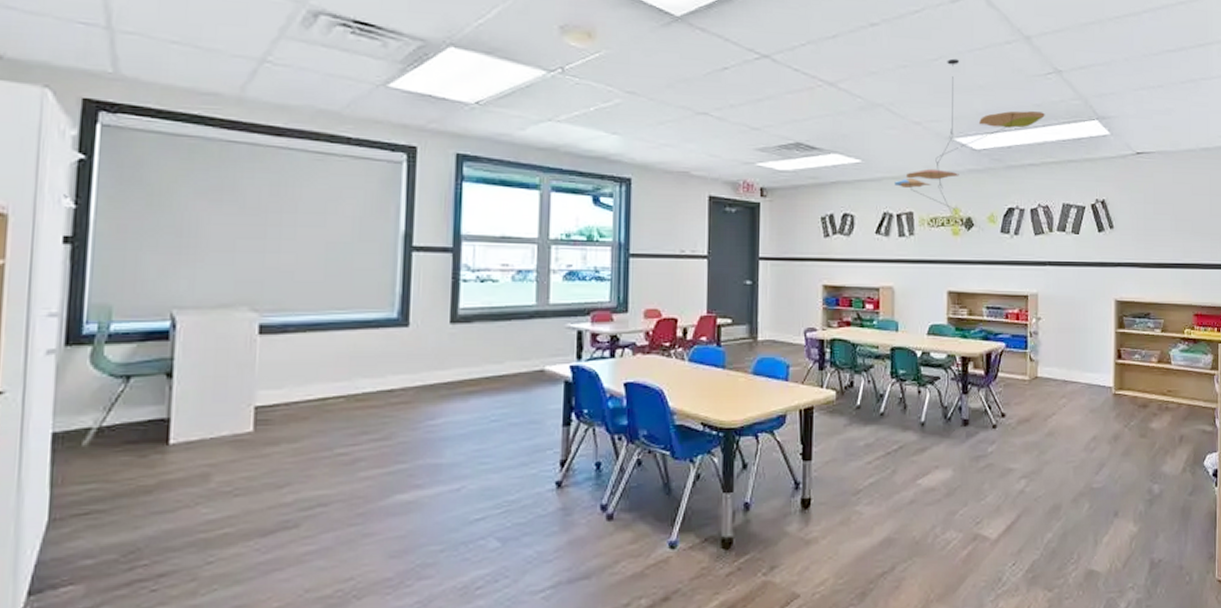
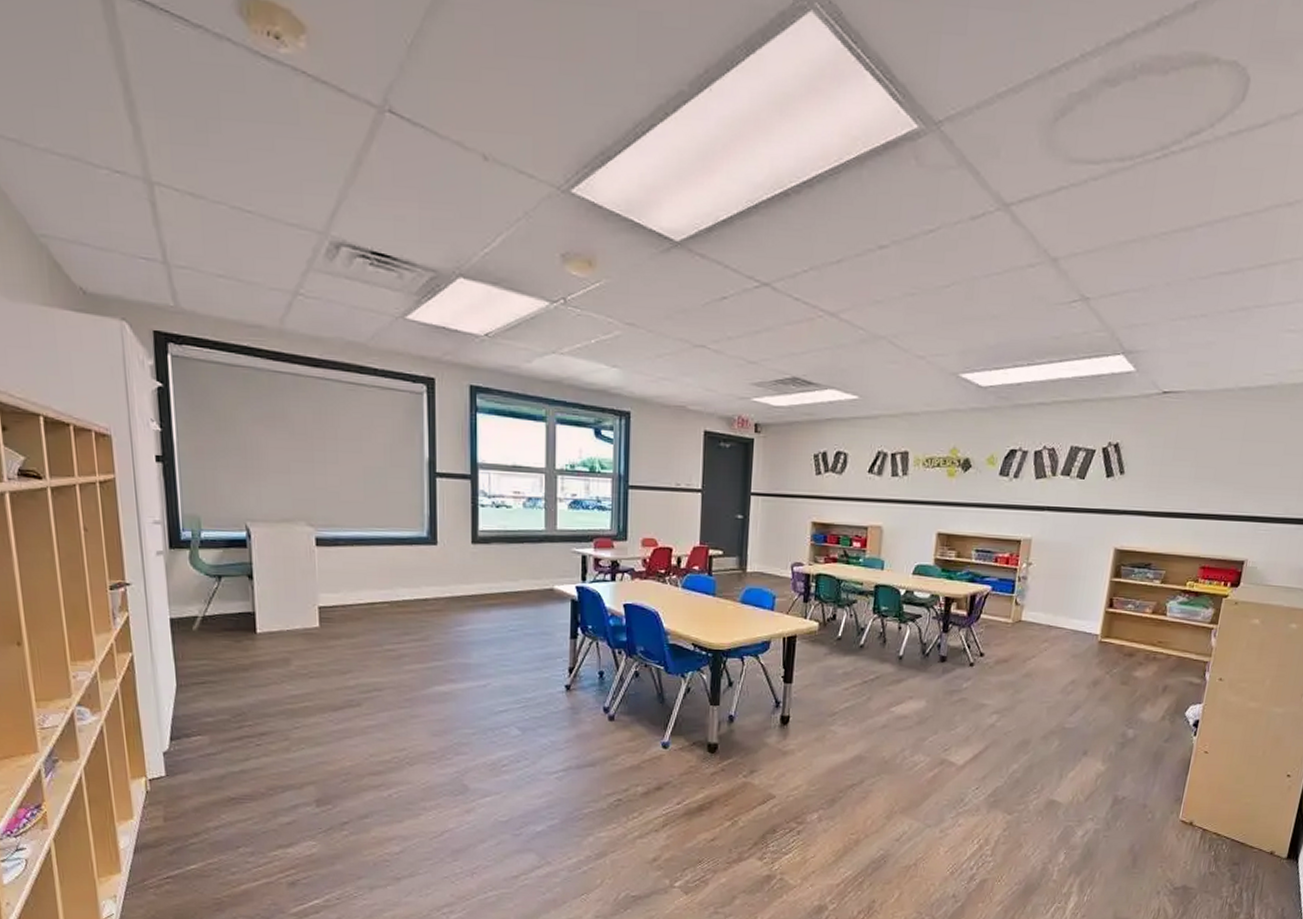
ceiling mobile: present [894,58,1045,216] -> none [891,285,1064,456]

